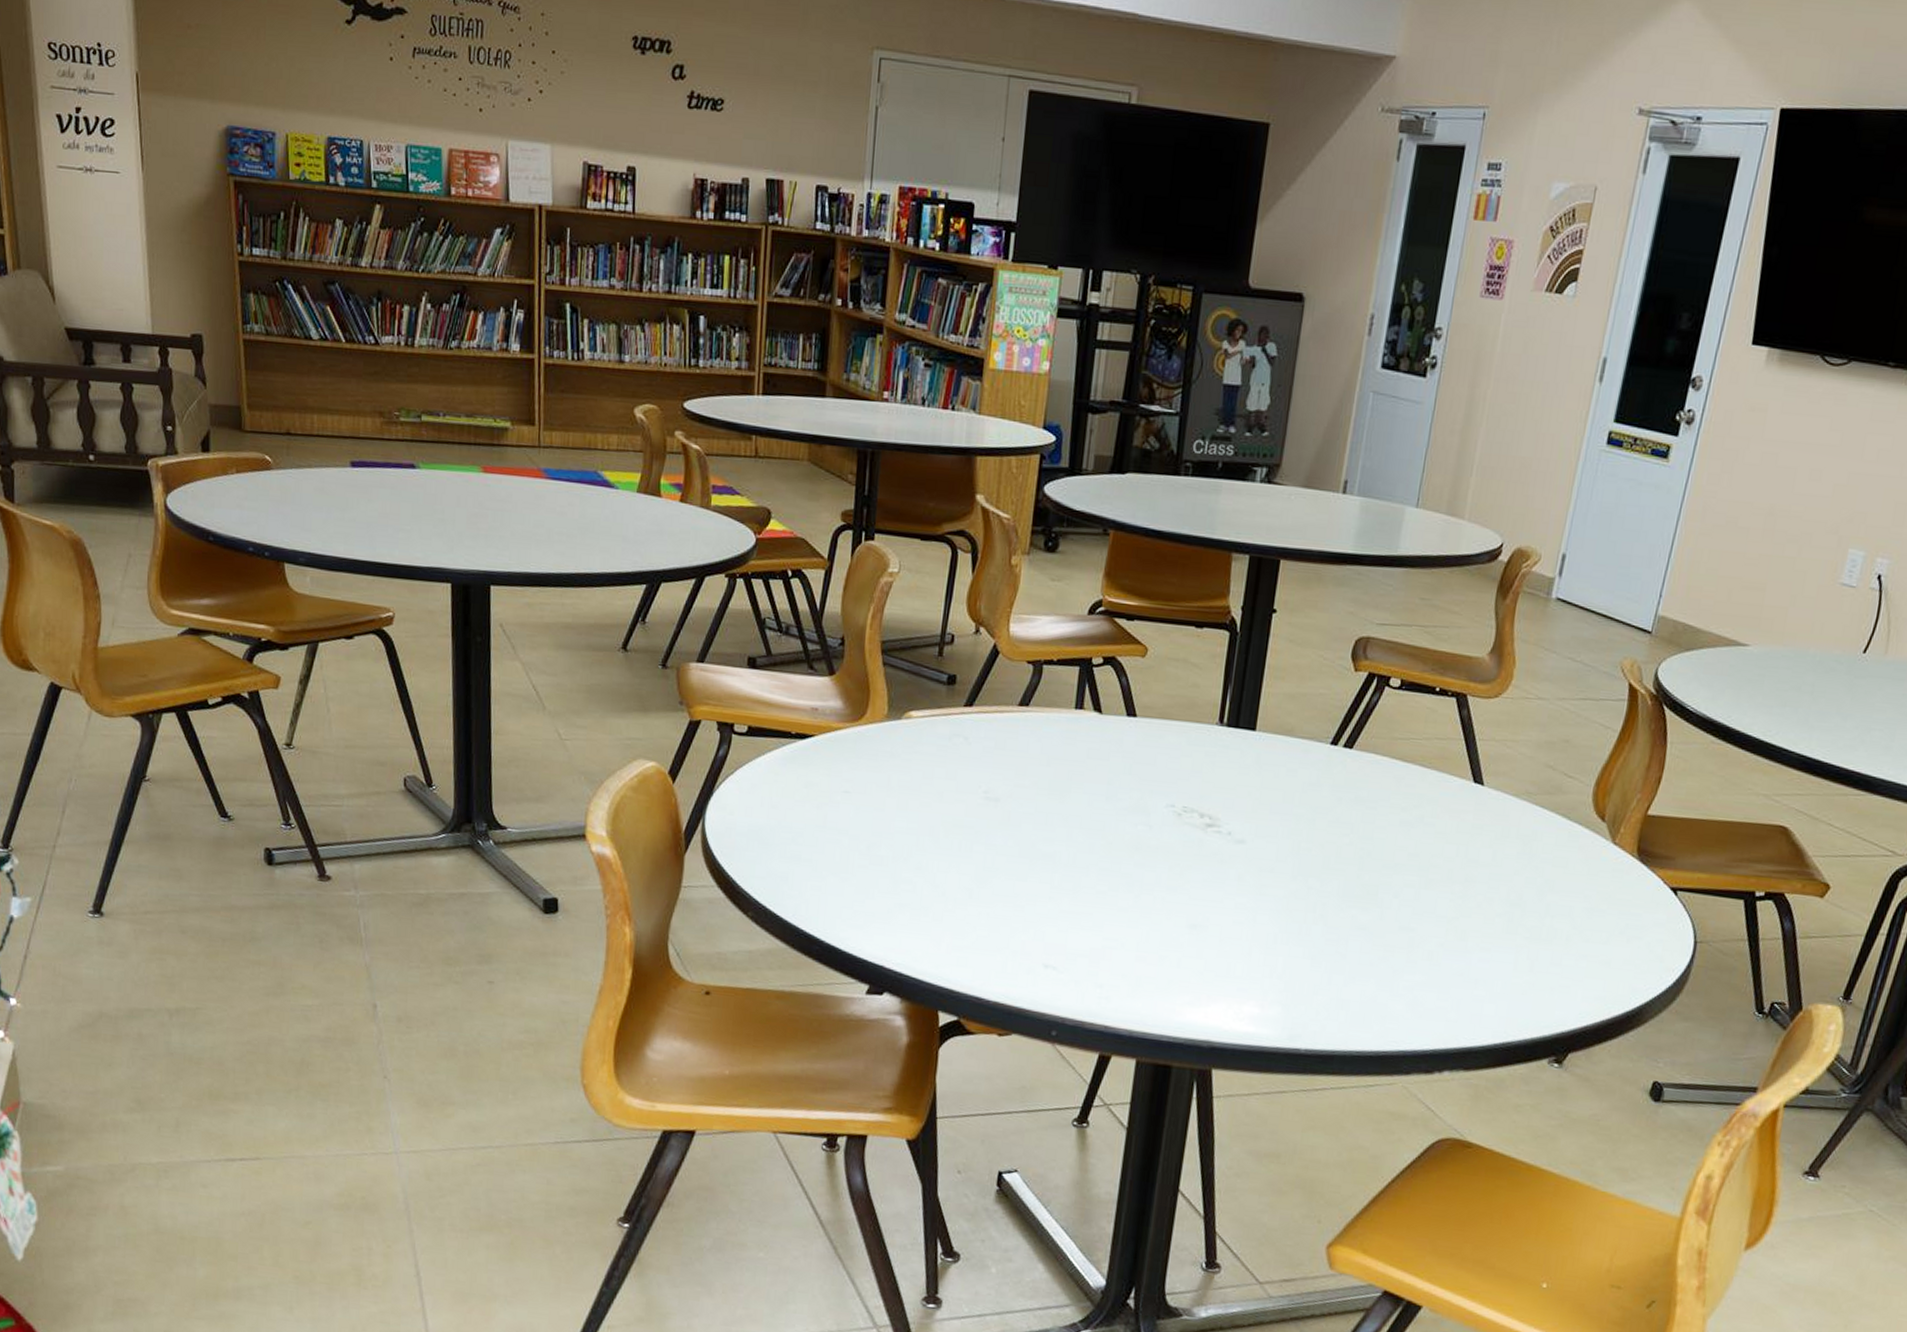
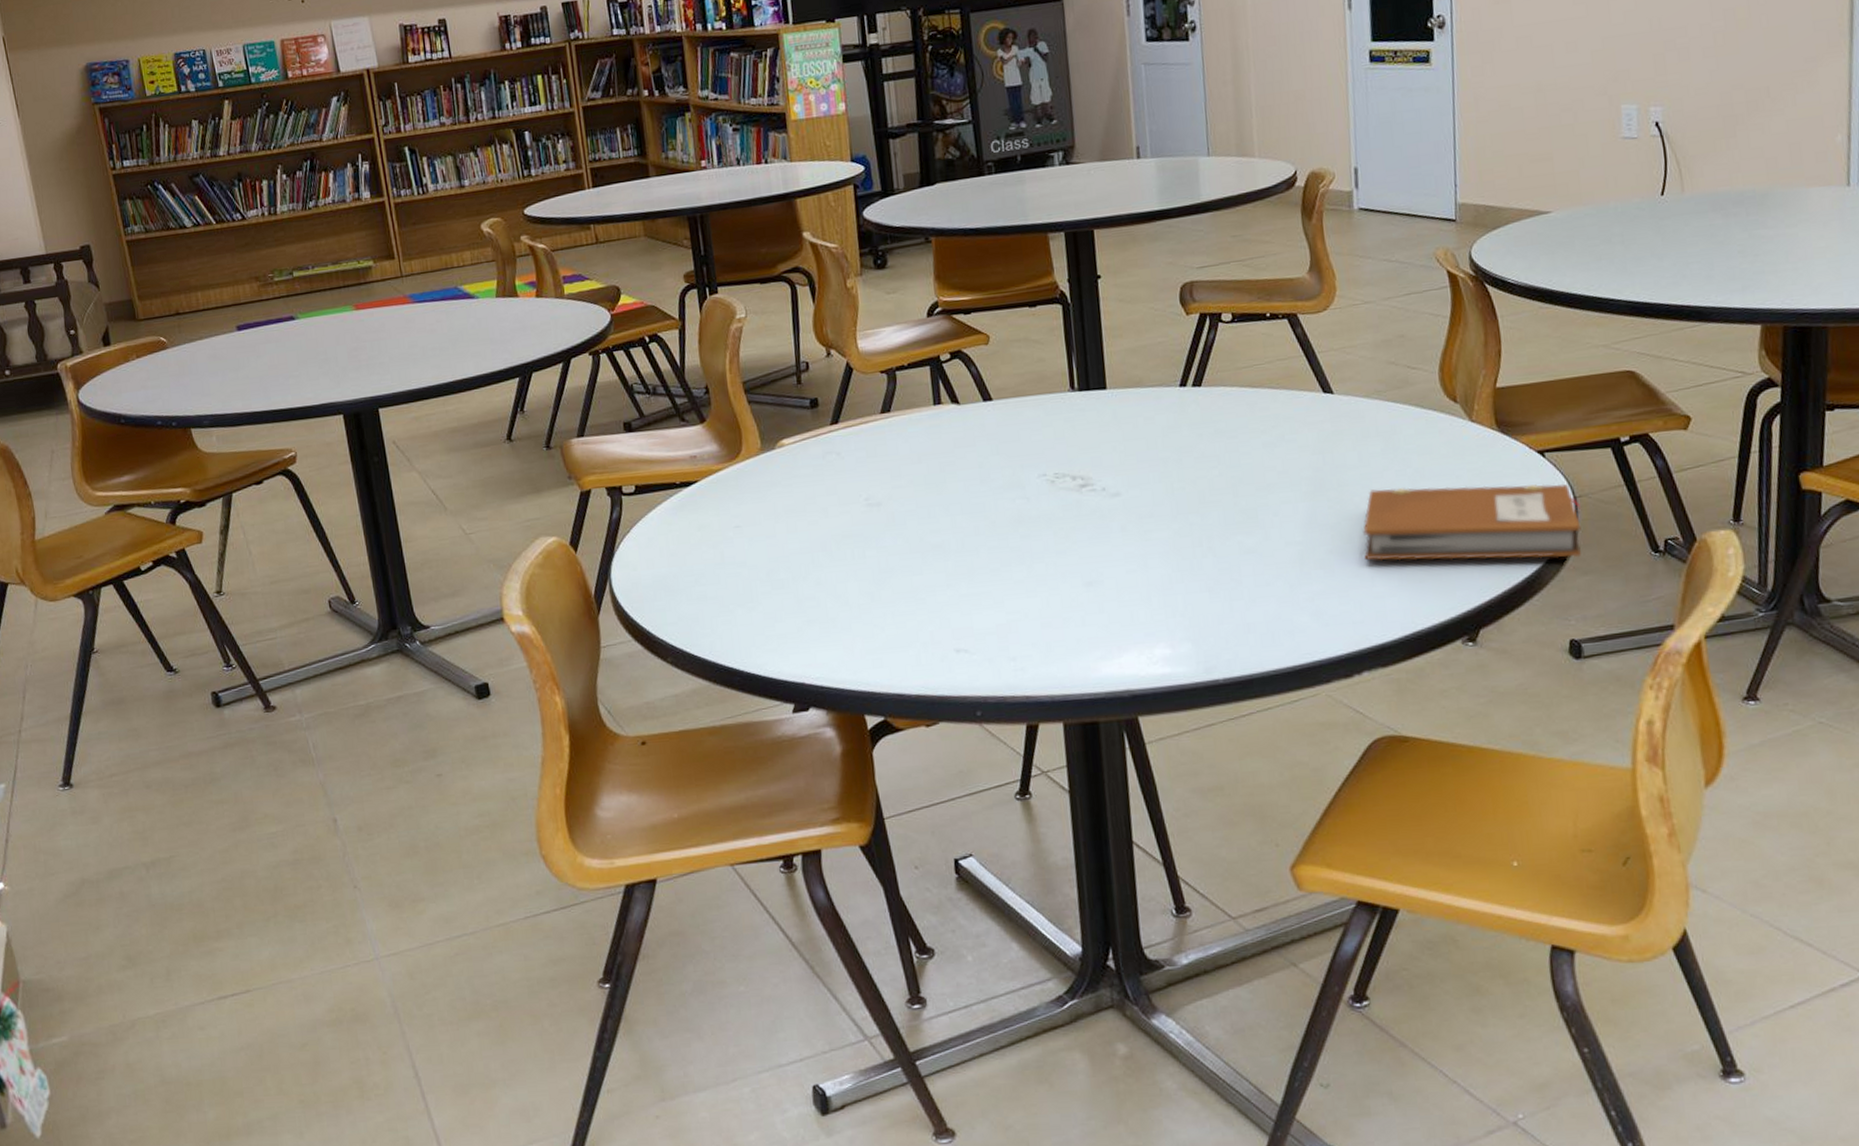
notebook: none [1473,891,1699,1003] -> present [1363,483,1581,561]

